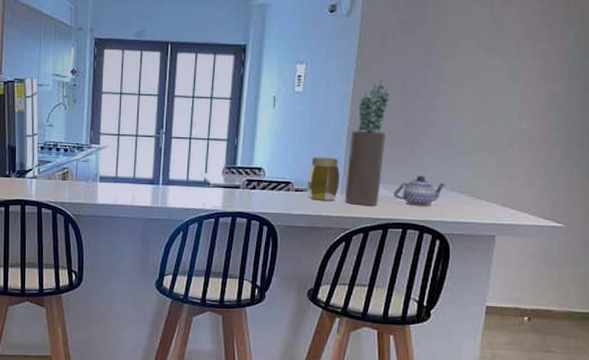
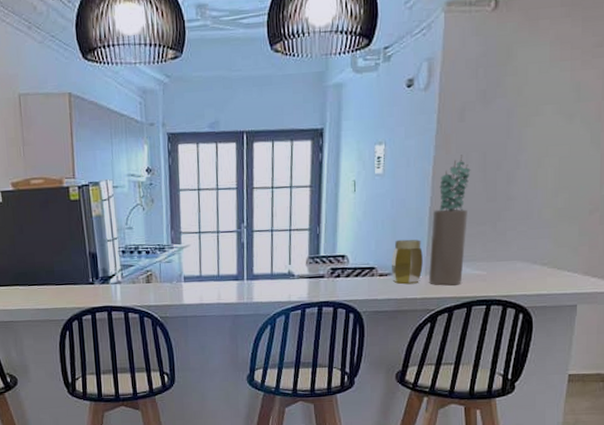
teapot: present [393,175,447,207] -> none [476,250,529,283]

